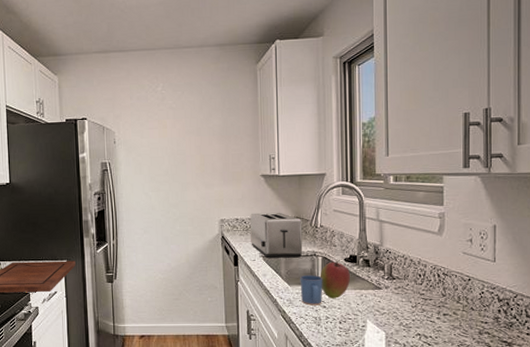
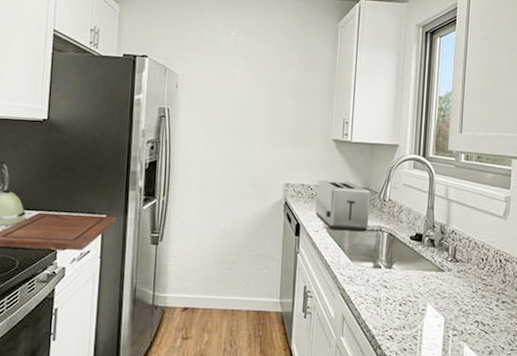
mug: present [300,274,323,306] -> none [362,250,387,285]
fruit: present [319,261,350,299] -> none [383,238,414,279]

